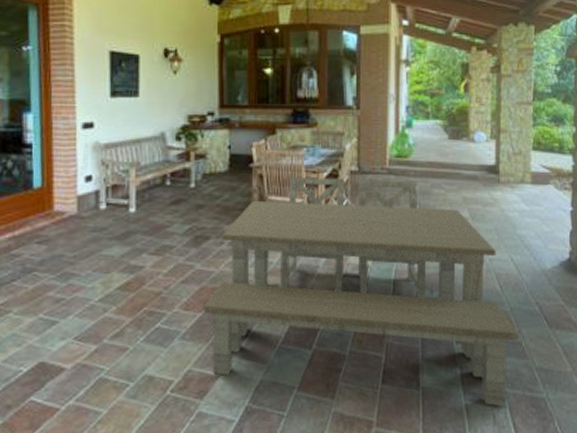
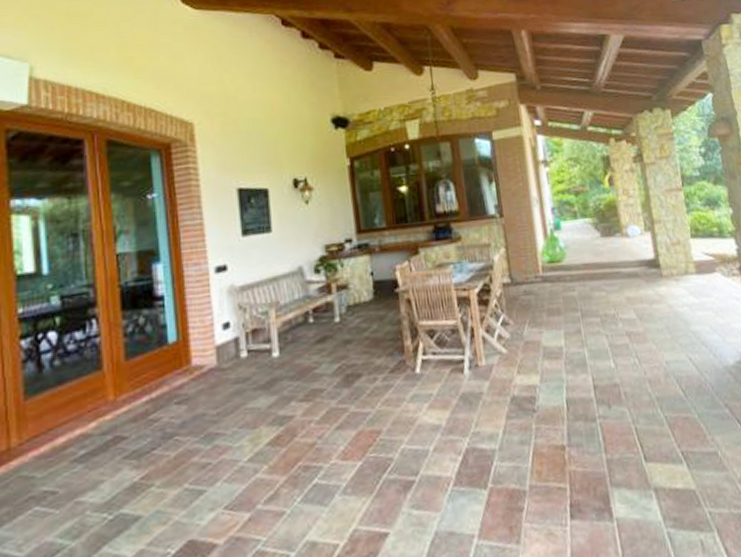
dining table: present [203,176,519,407] -> none [363,285,714,532]

